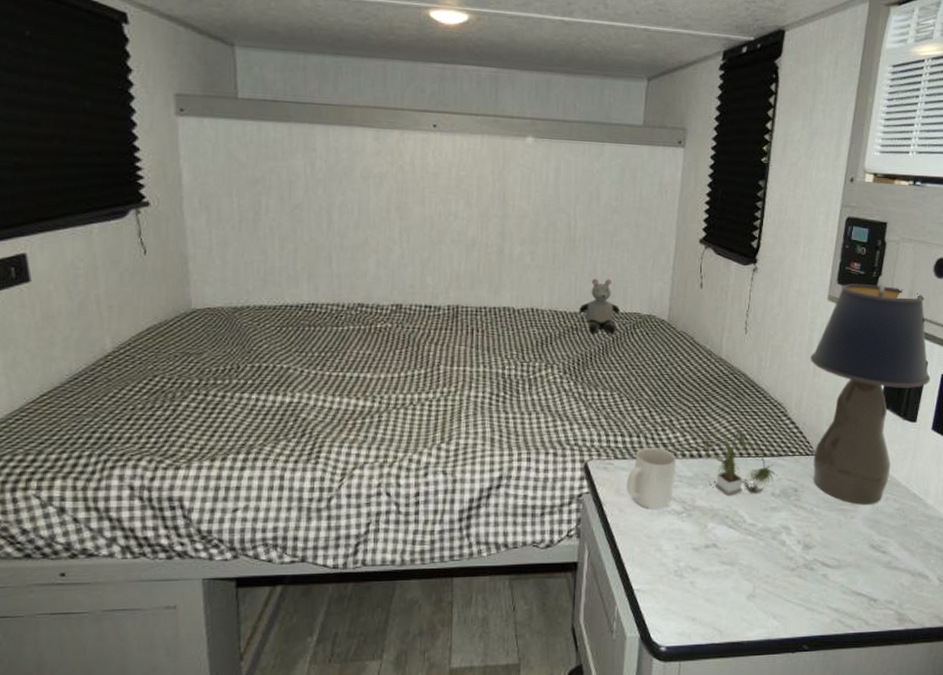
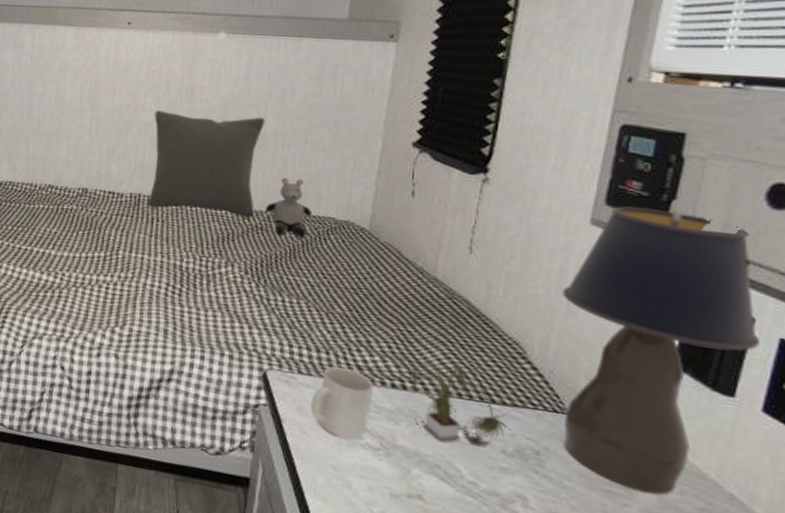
pillow: none [466,218,575,320] -> present [147,110,265,218]

